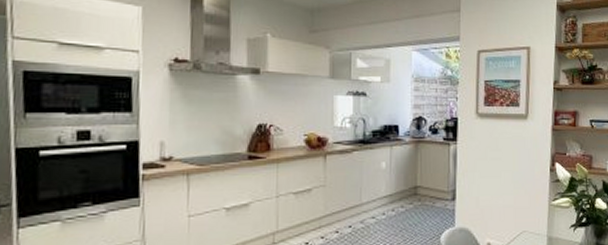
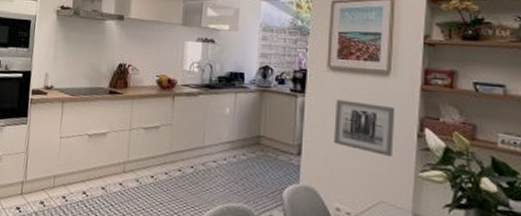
wall art: none [483,144,533,191] -> present [334,99,395,156]

